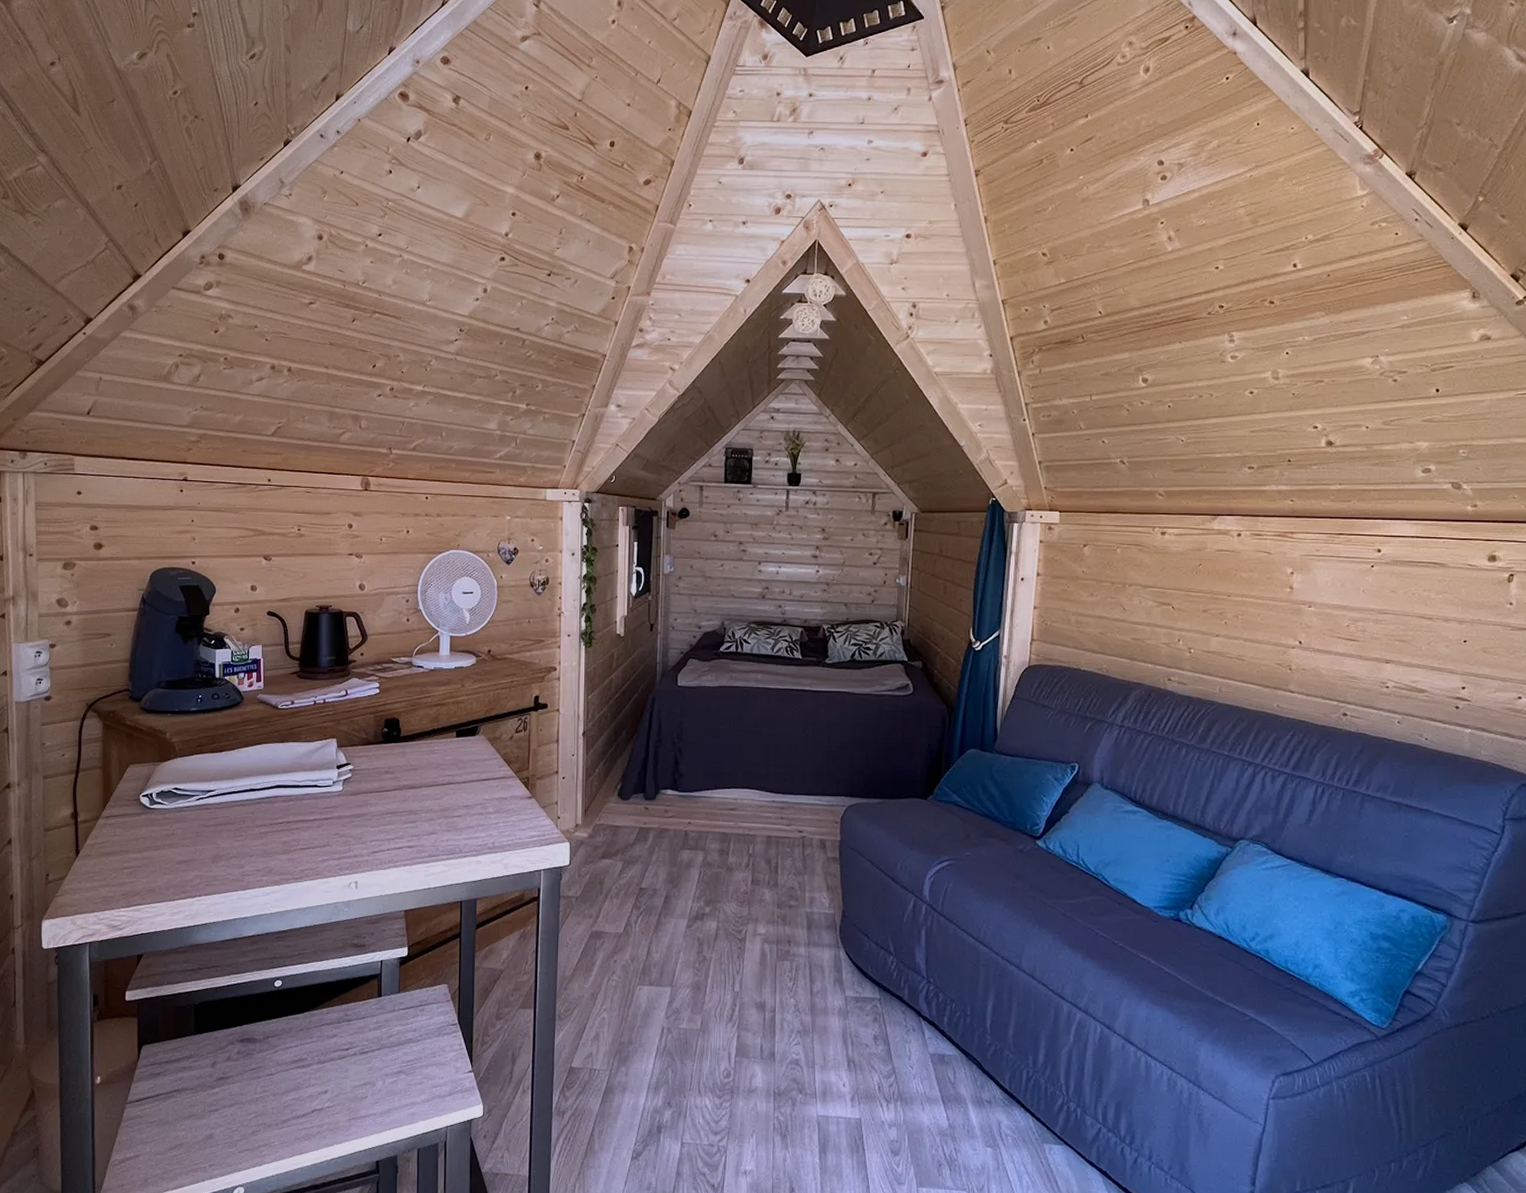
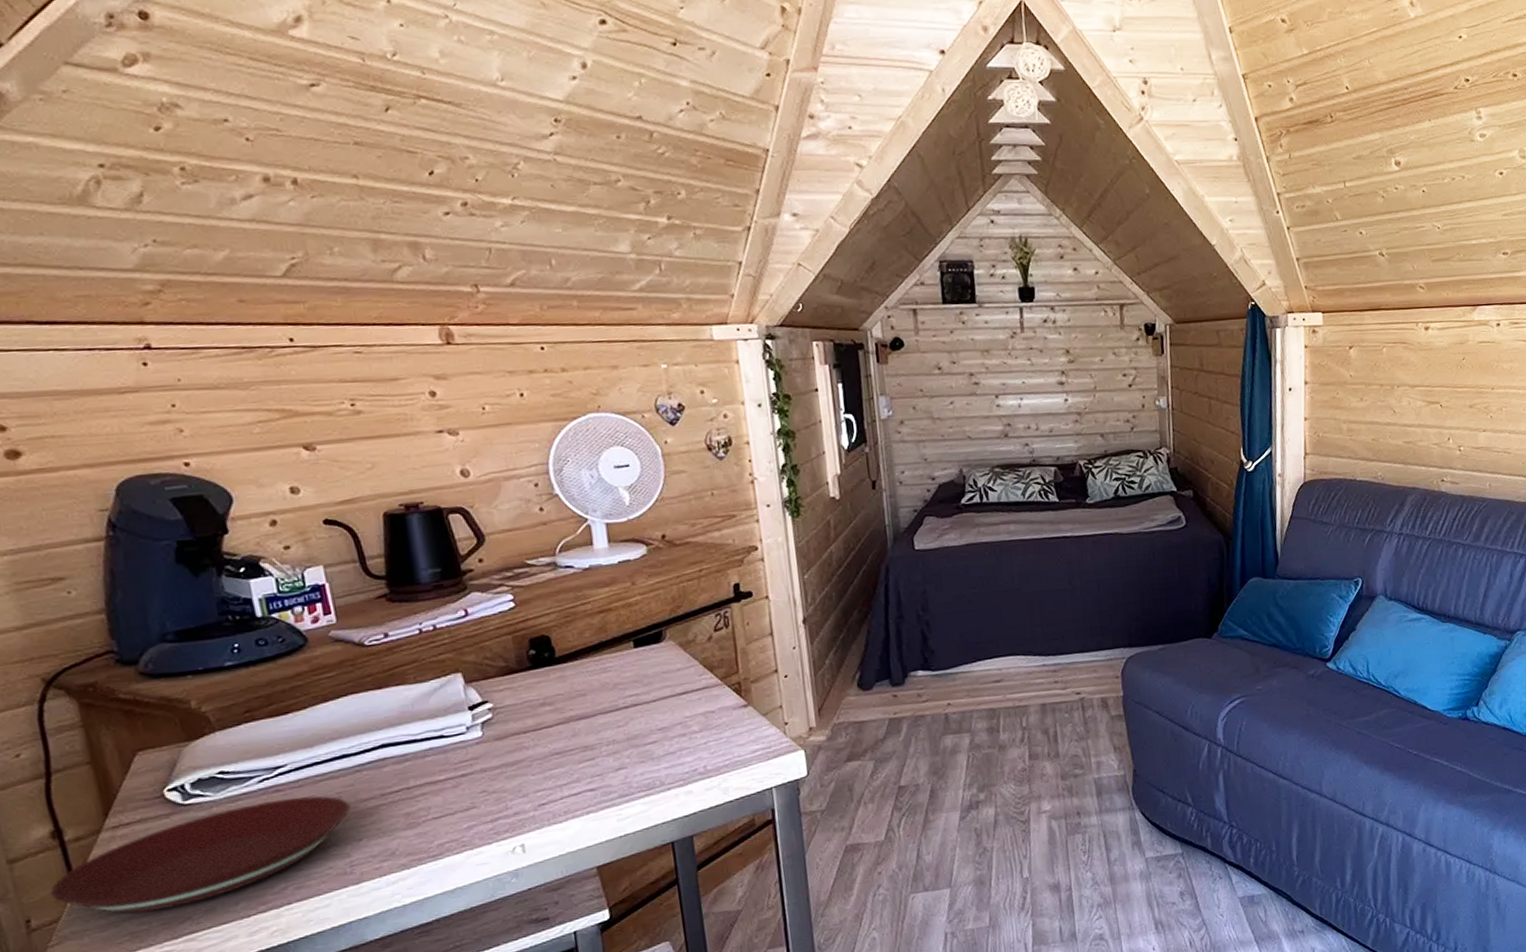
plate: none [63,815,249,883] -> present [50,796,350,914]

